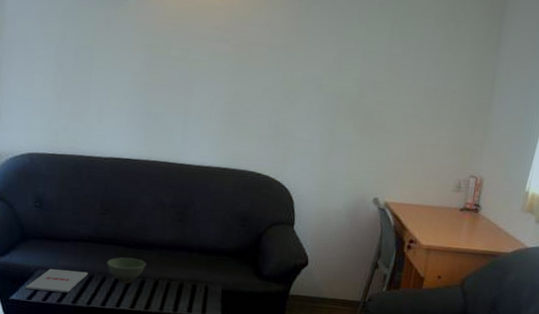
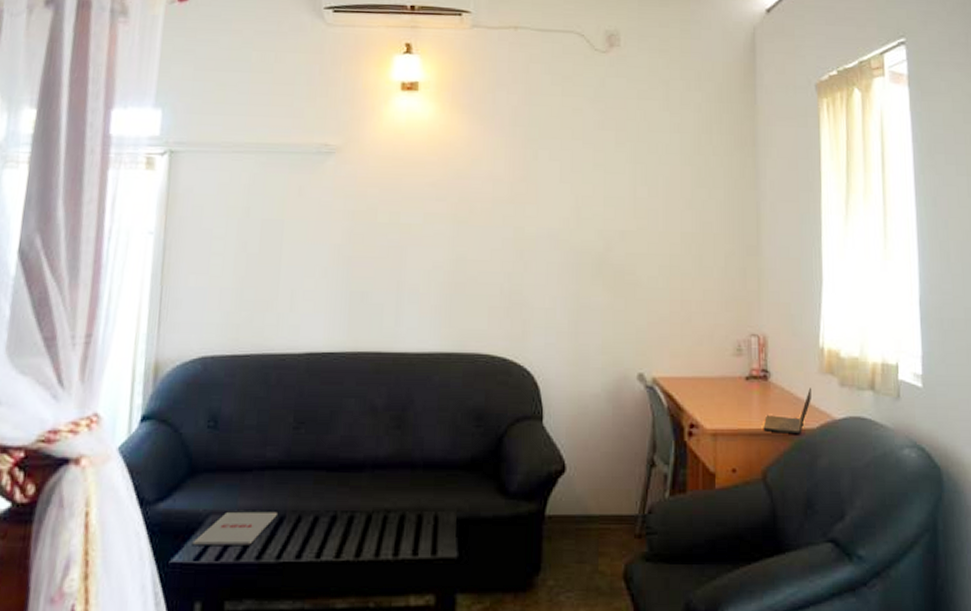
bowl: present [107,257,146,284] -> none [303,485,355,523]
laptop computer: none [467,222,512,257] -> present [763,388,811,435]

